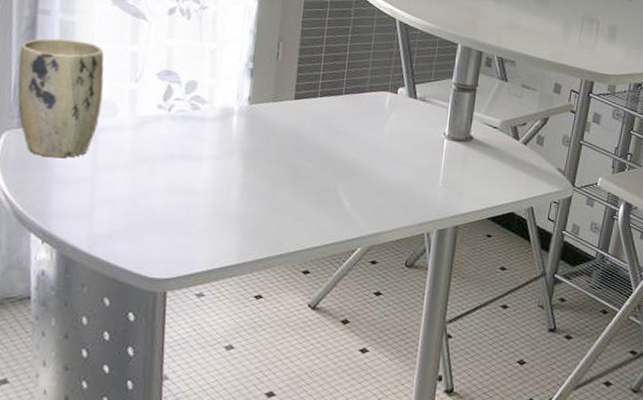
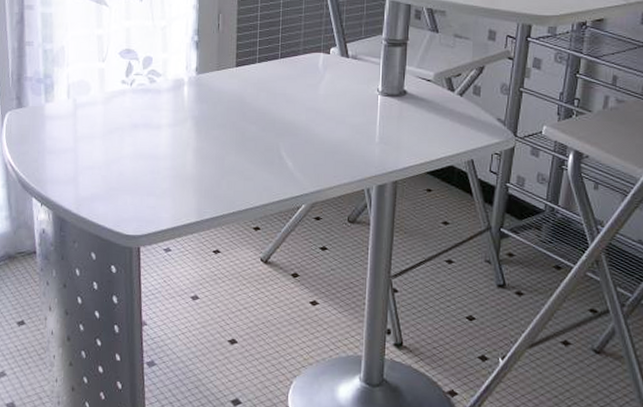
plant pot: present [17,38,104,158] -> none [13,29,78,132]

